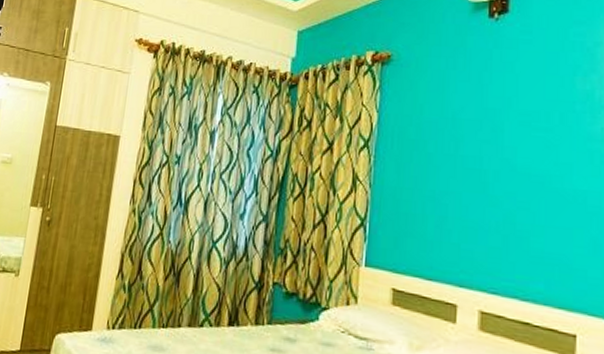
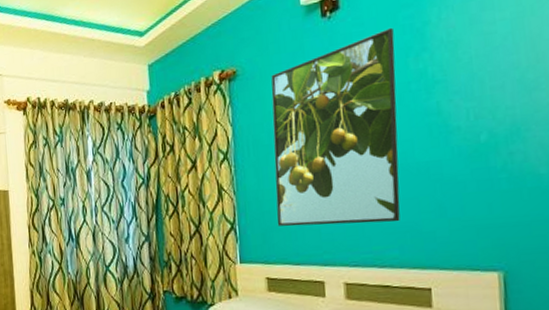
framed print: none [412,41,563,252] -> present [271,27,400,227]

